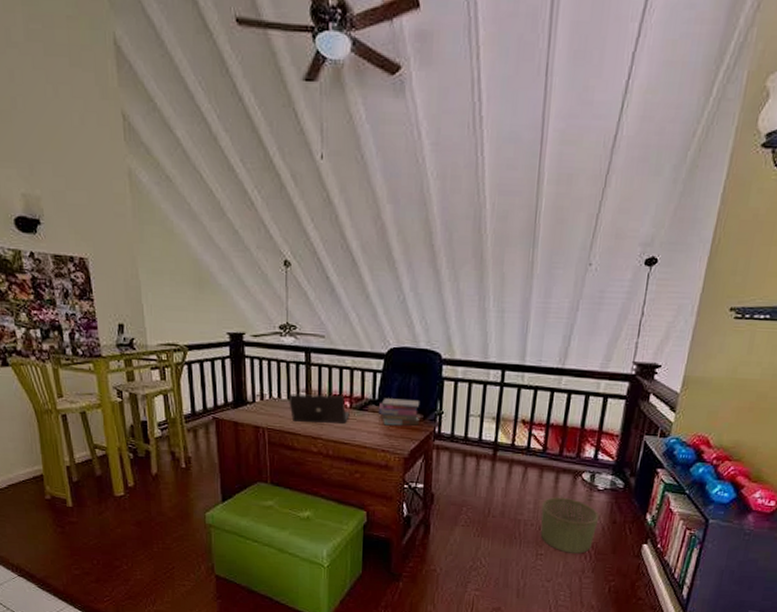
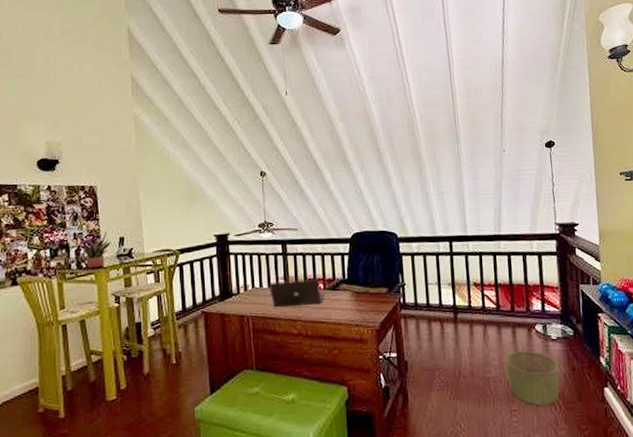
potted plant: none [78,315,109,356] -> present [84,231,111,268]
books: present [378,398,420,426] -> none [348,275,386,302]

